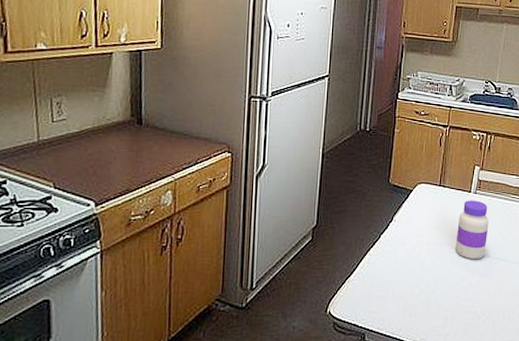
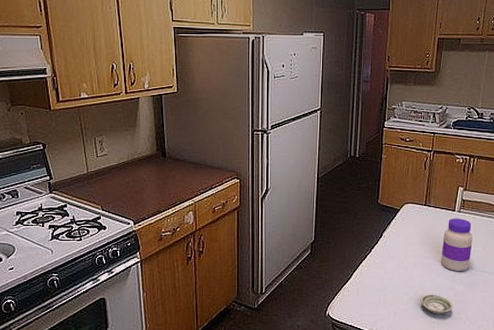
saucer: none [432,285,467,308] -> present [420,294,453,314]

